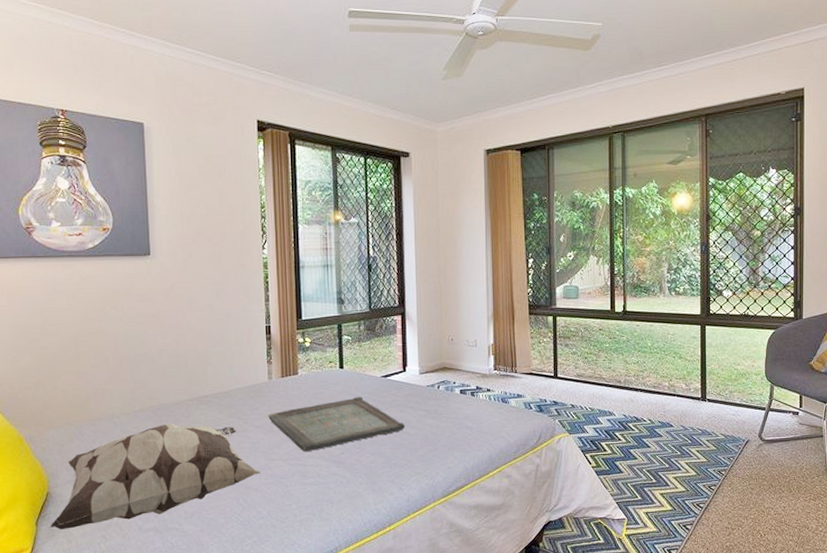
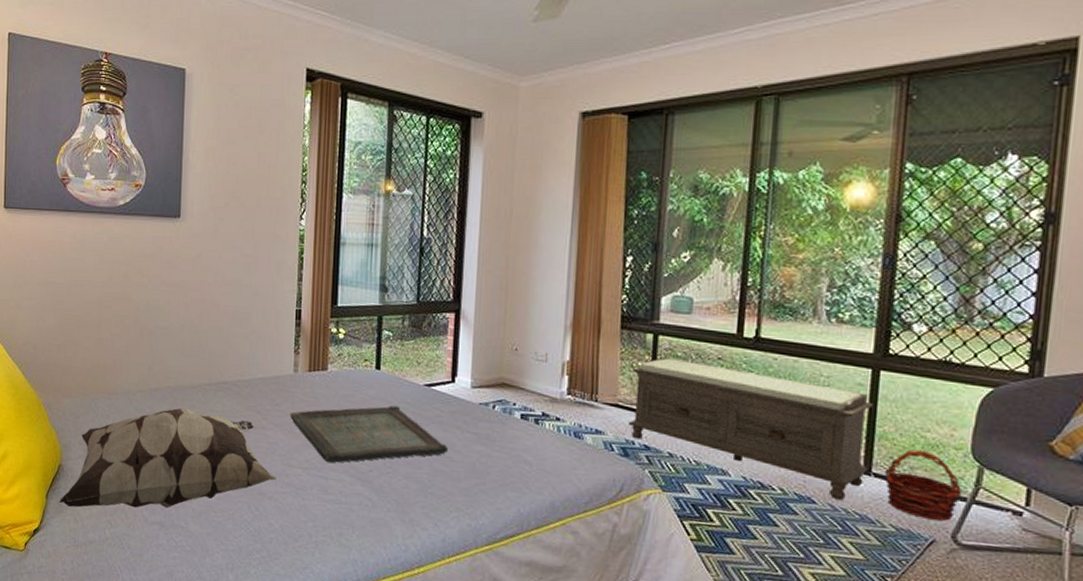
bench: none [540,333,704,421] -> present [629,358,874,500]
basket: none [714,378,761,426] -> present [884,450,961,521]

